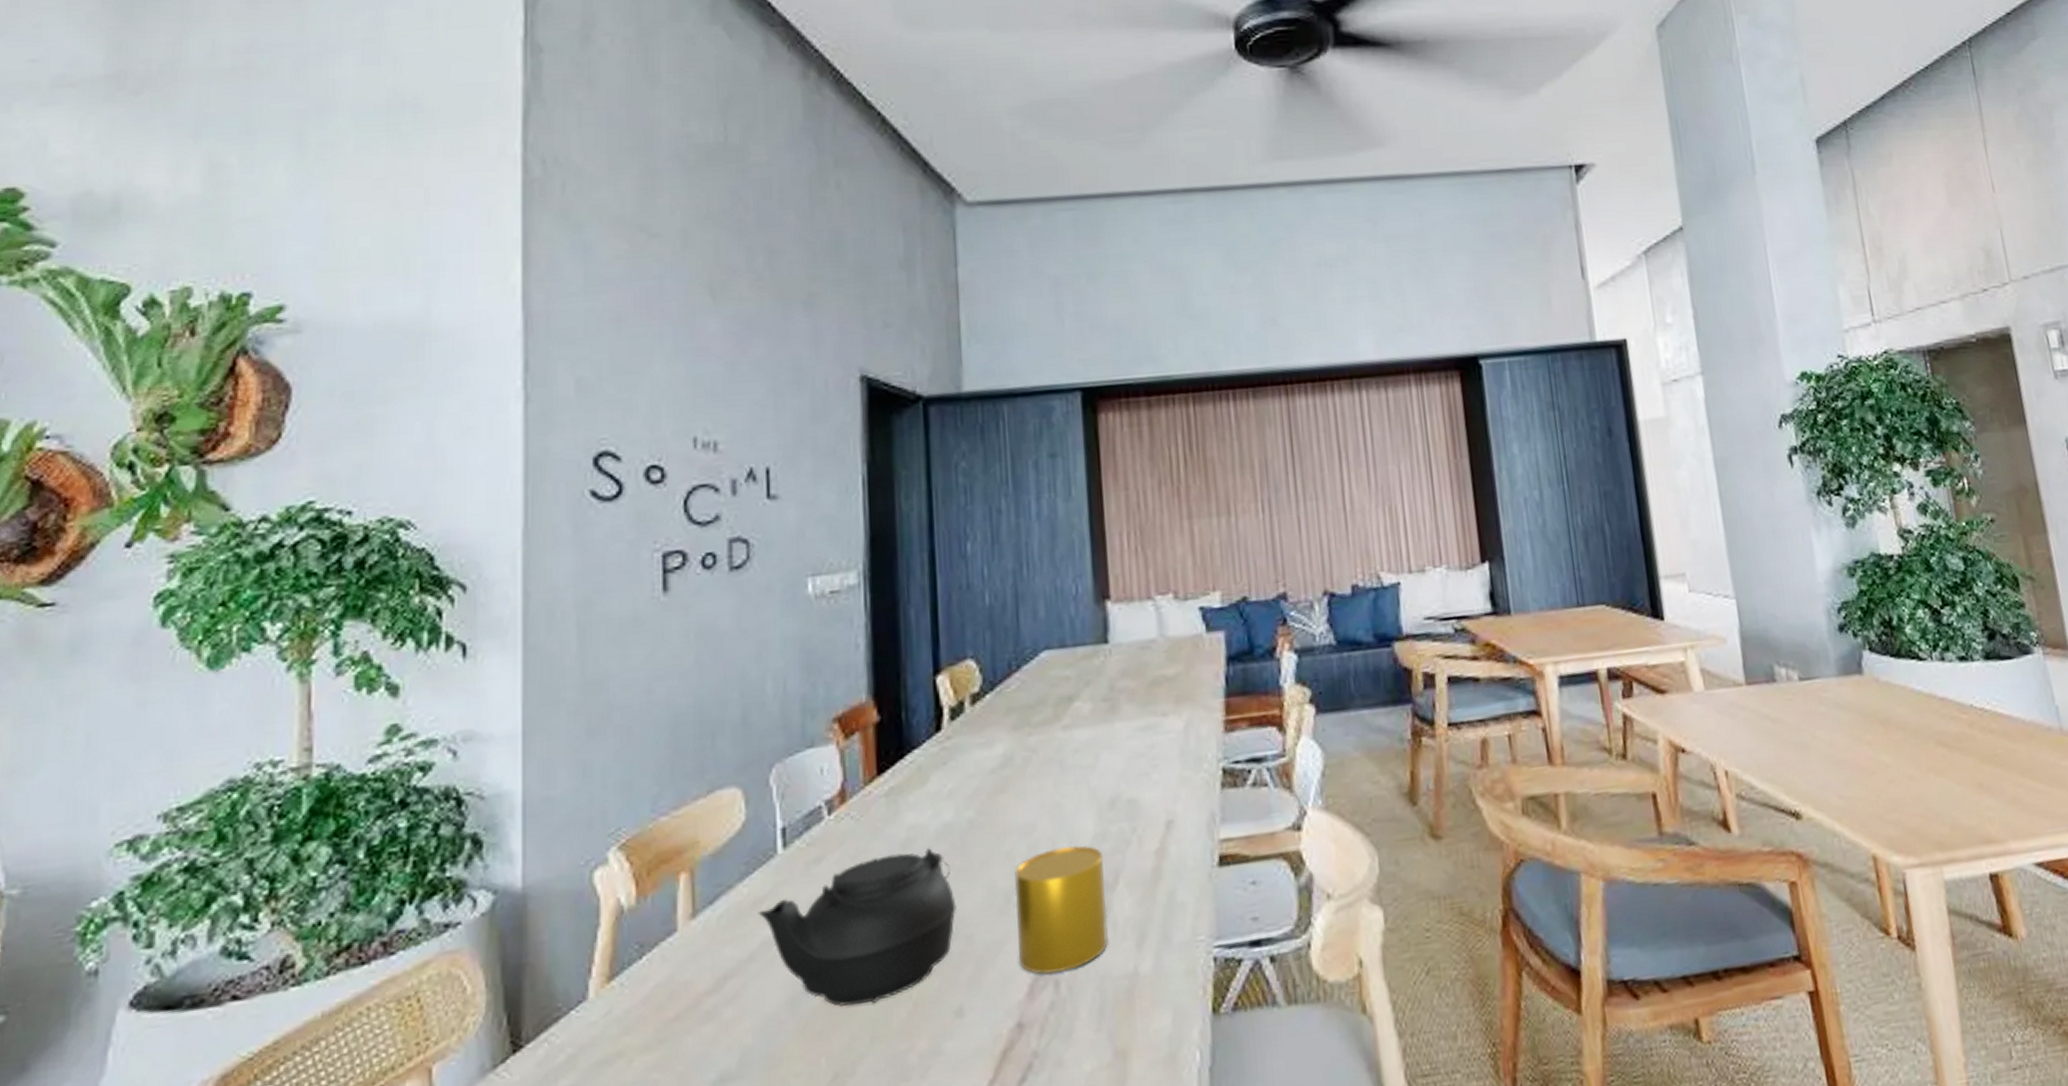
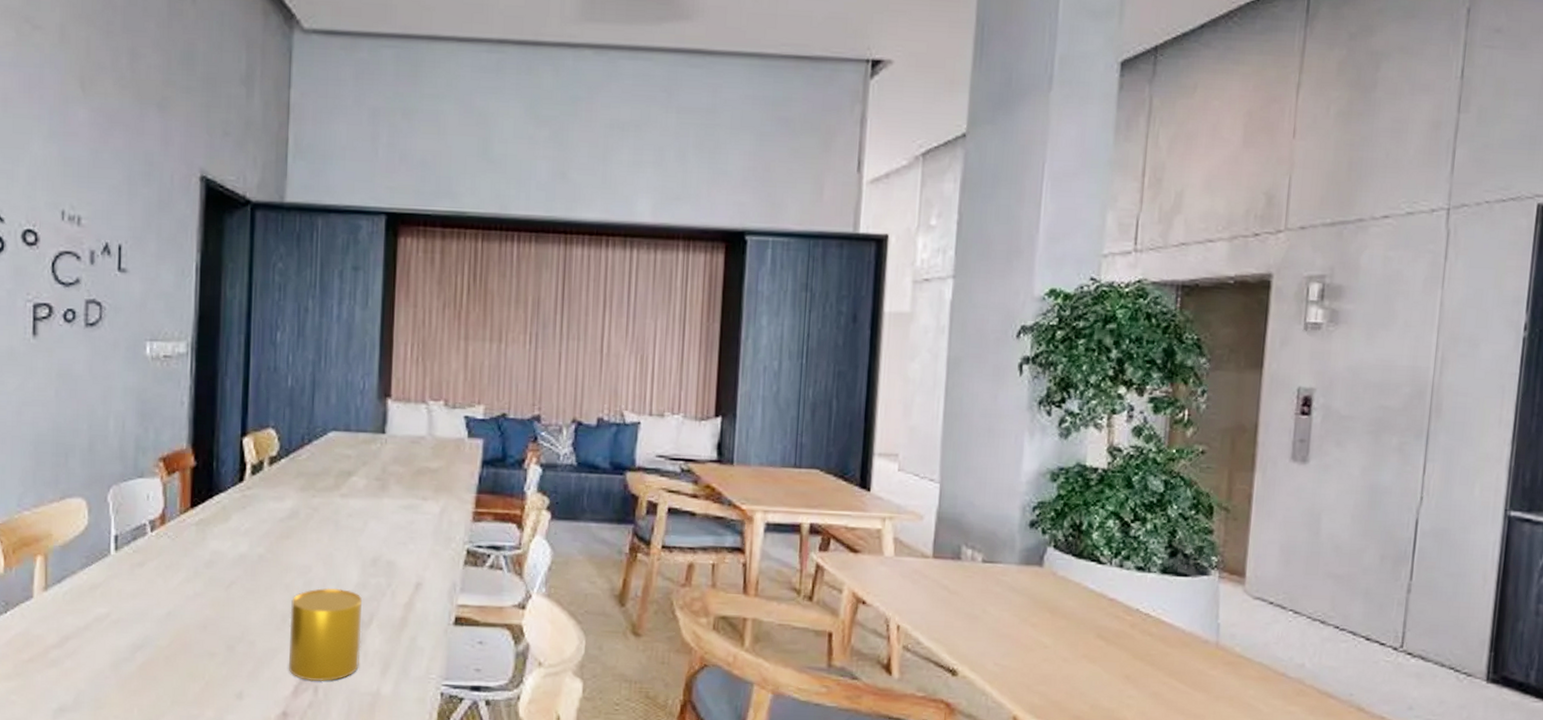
teapot: present [757,848,957,1007] -> none [93,570,244,677]

